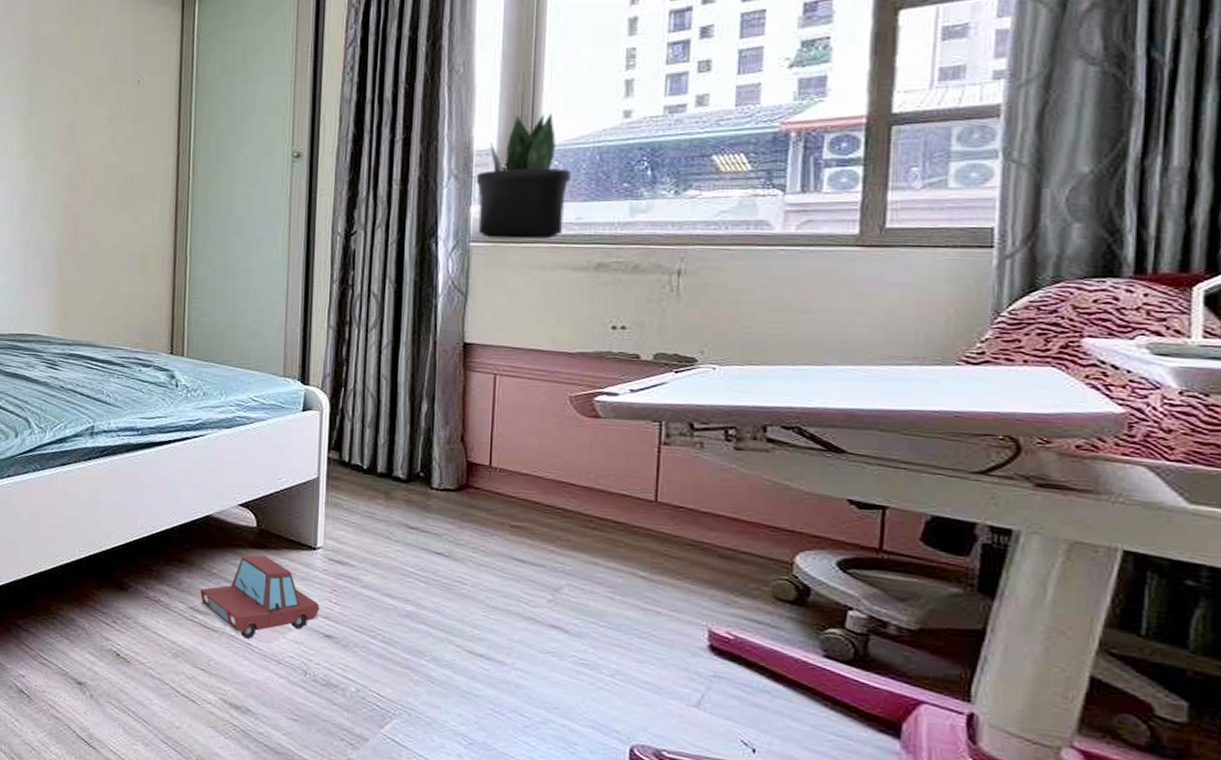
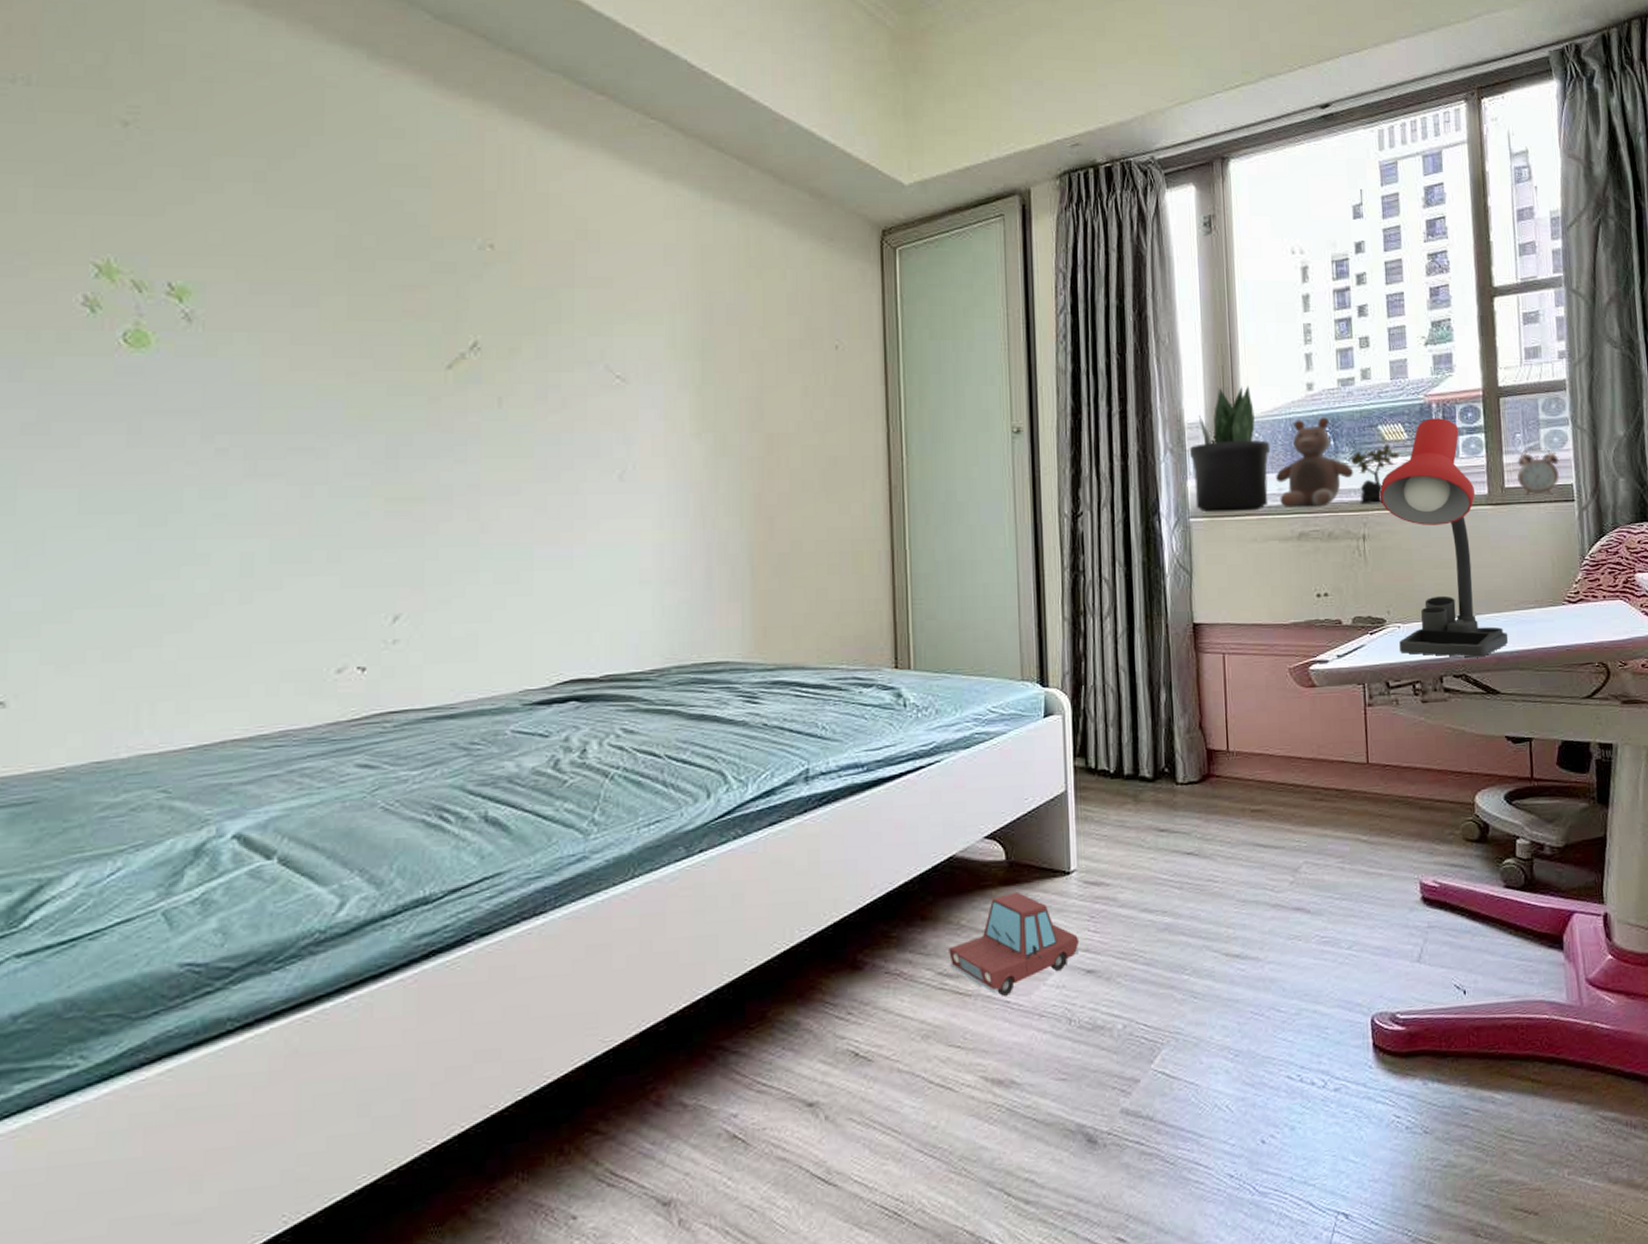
stuffed bear: none [575,146,674,239] -> present [1276,417,1354,509]
succulent plant: none [670,175,739,239] -> present [1349,444,1400,505]
desk lamp: none [705,148,867,411] -> present [1379,418,1509,658]
alarm clock: none [907,184,975,239] -> present [1517,448,1559,497]

